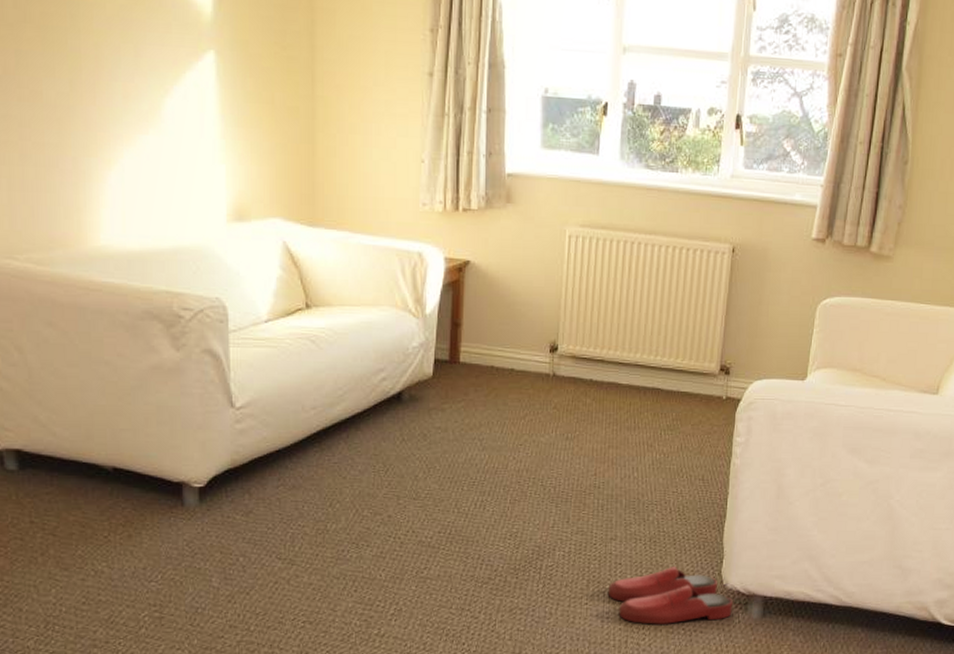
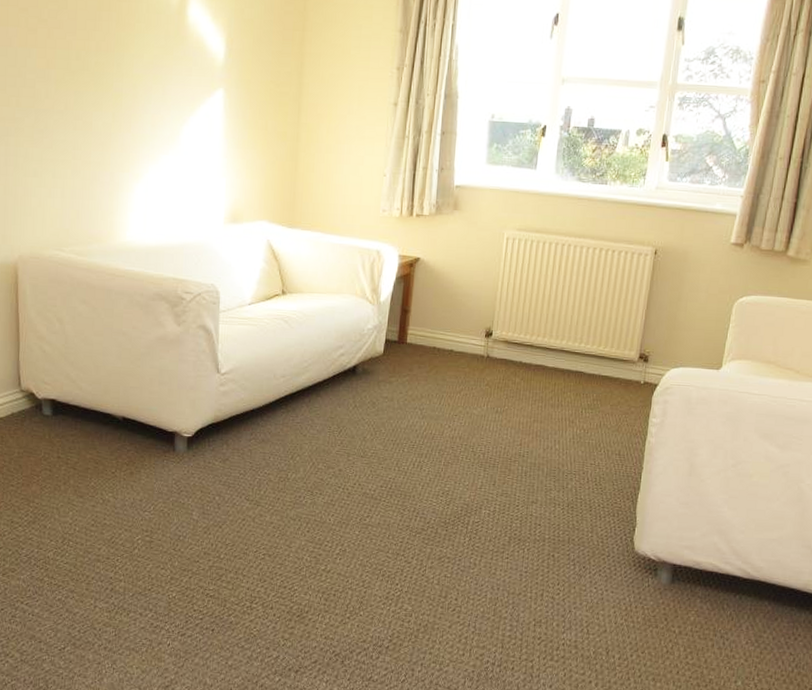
slippers: present [607,566,733,625] -> none [527,530,643,583]

